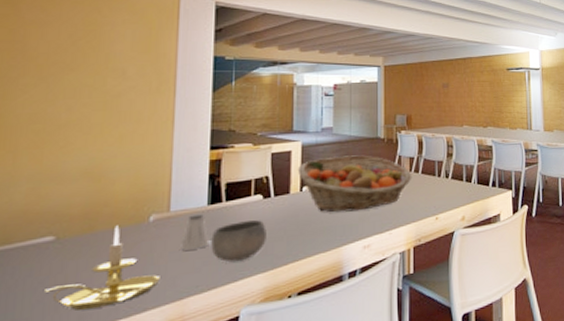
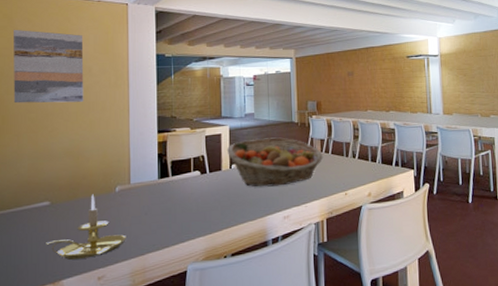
wall art: none [11,18,117,112] -> present [13,29,84,104]
saltshaker: present [180,214,210,251] -> none [140,186,161,216]
bowl: present [211,220,267,263] -> none [162,192,205,227]

